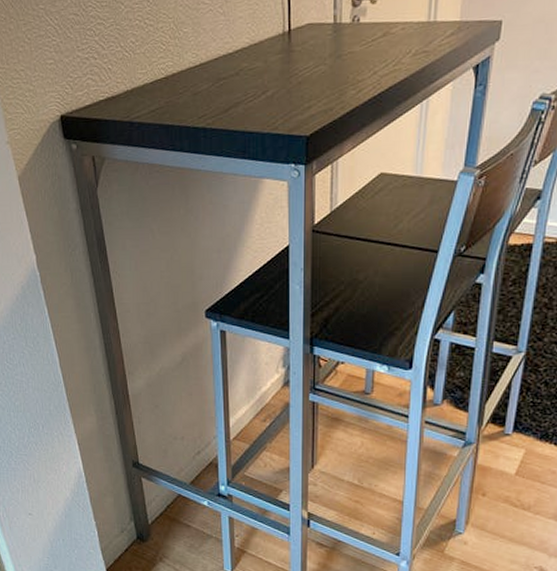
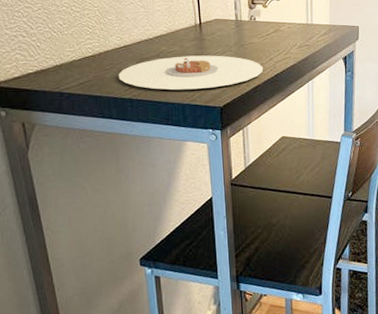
plate: none [192,70,365,117] -> present [118,55,264,90]

